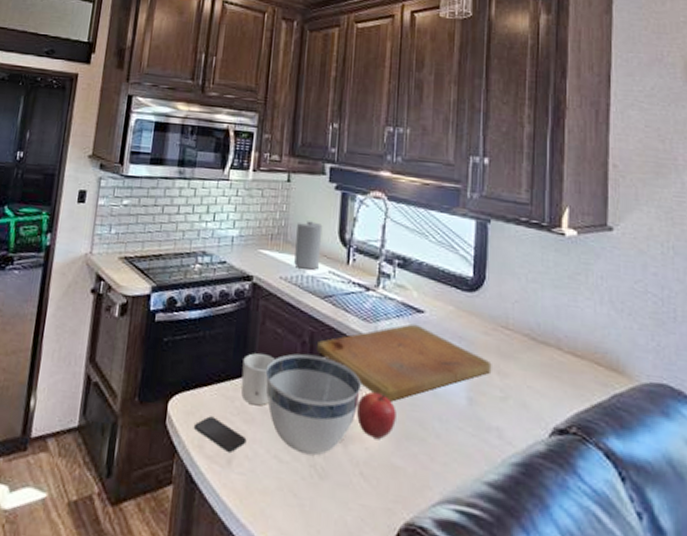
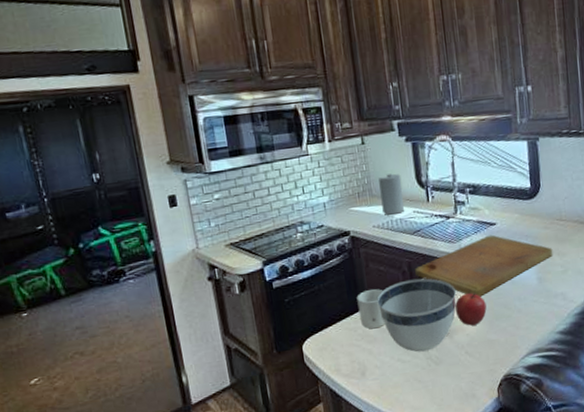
smartphone: present [195,416,247,452] -> none [329,346,374,368]

